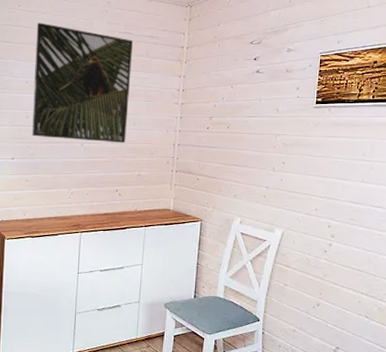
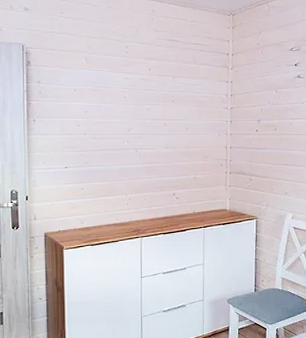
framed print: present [32,22,134,143] -> none [81,30,181,148]

